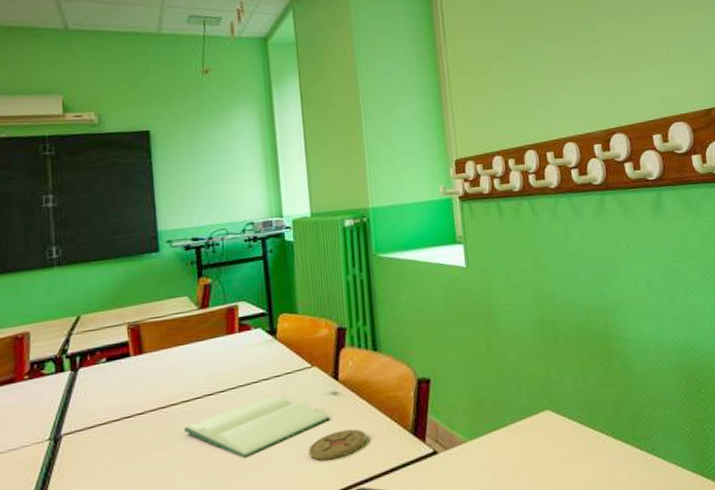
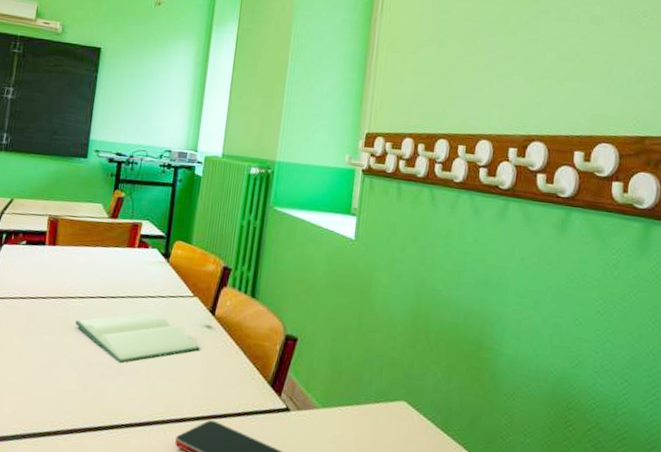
coaster: present [308,429,368,461] -> none [174,362,230,388]

